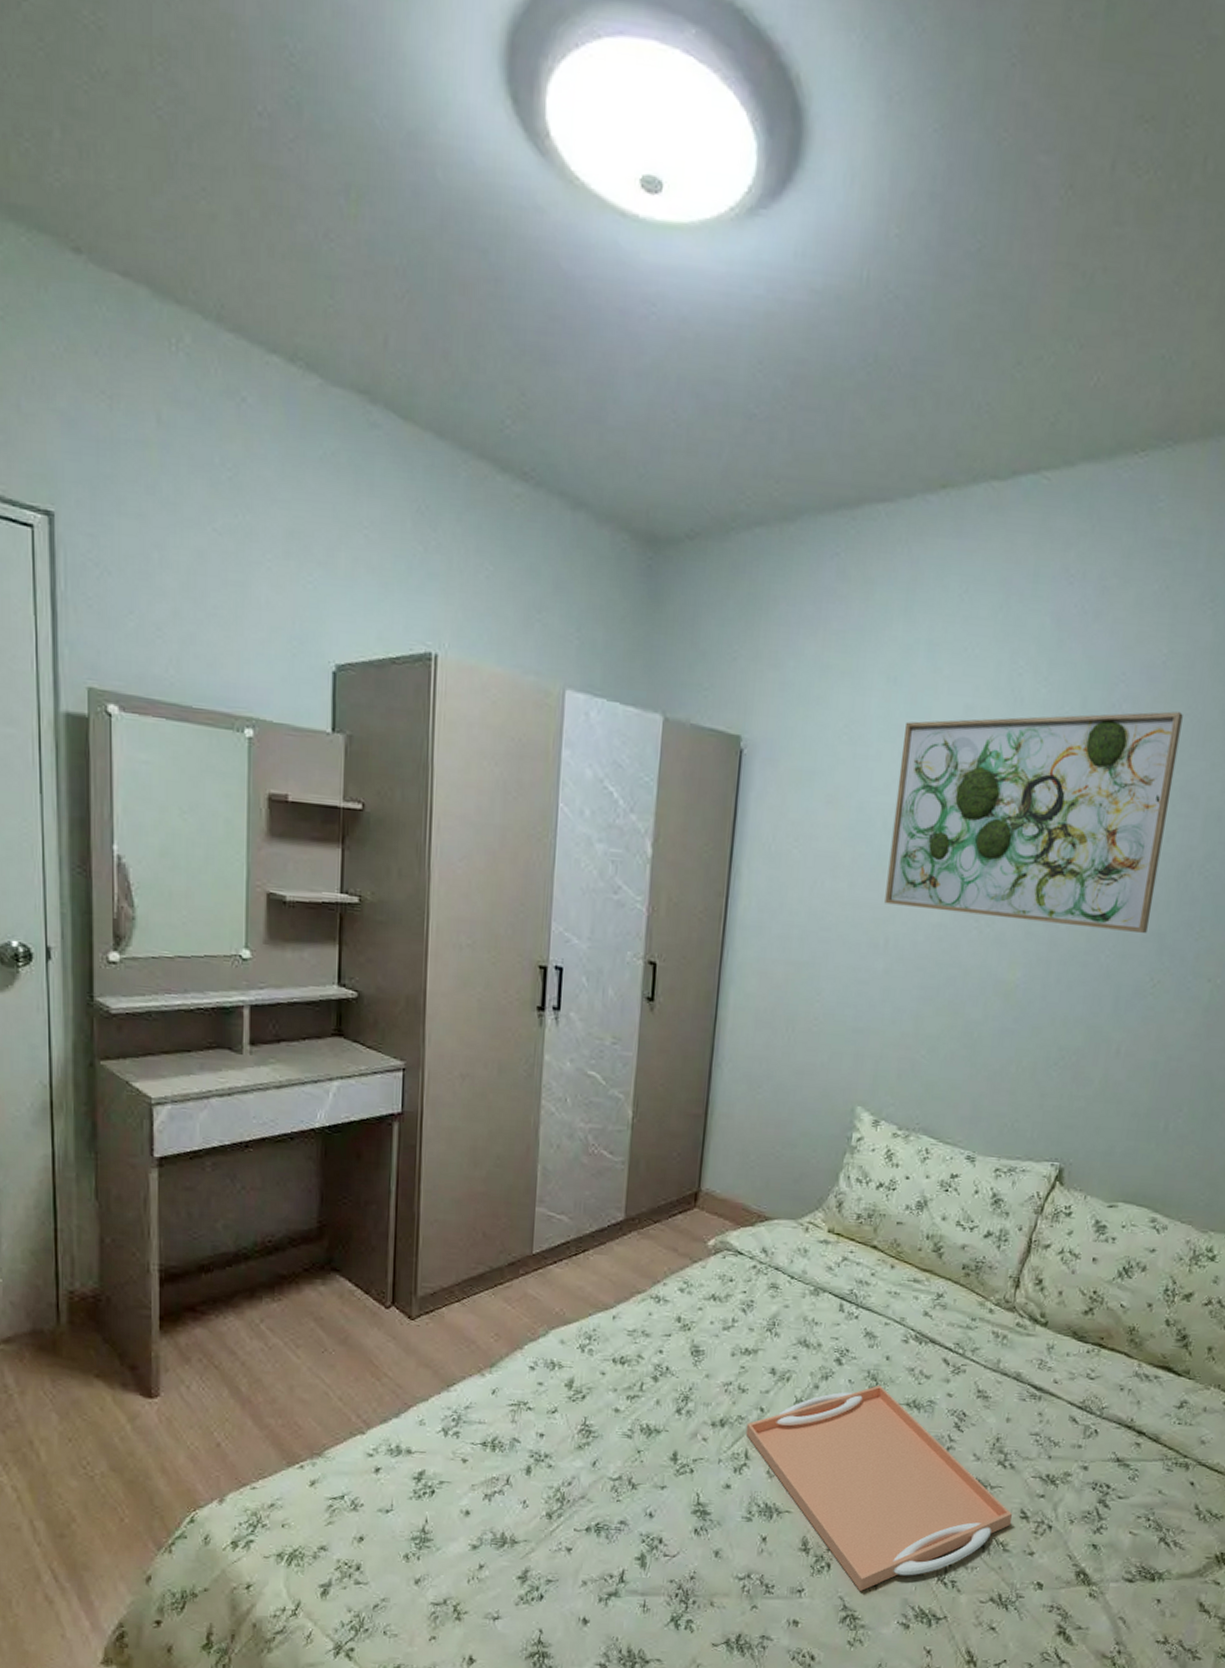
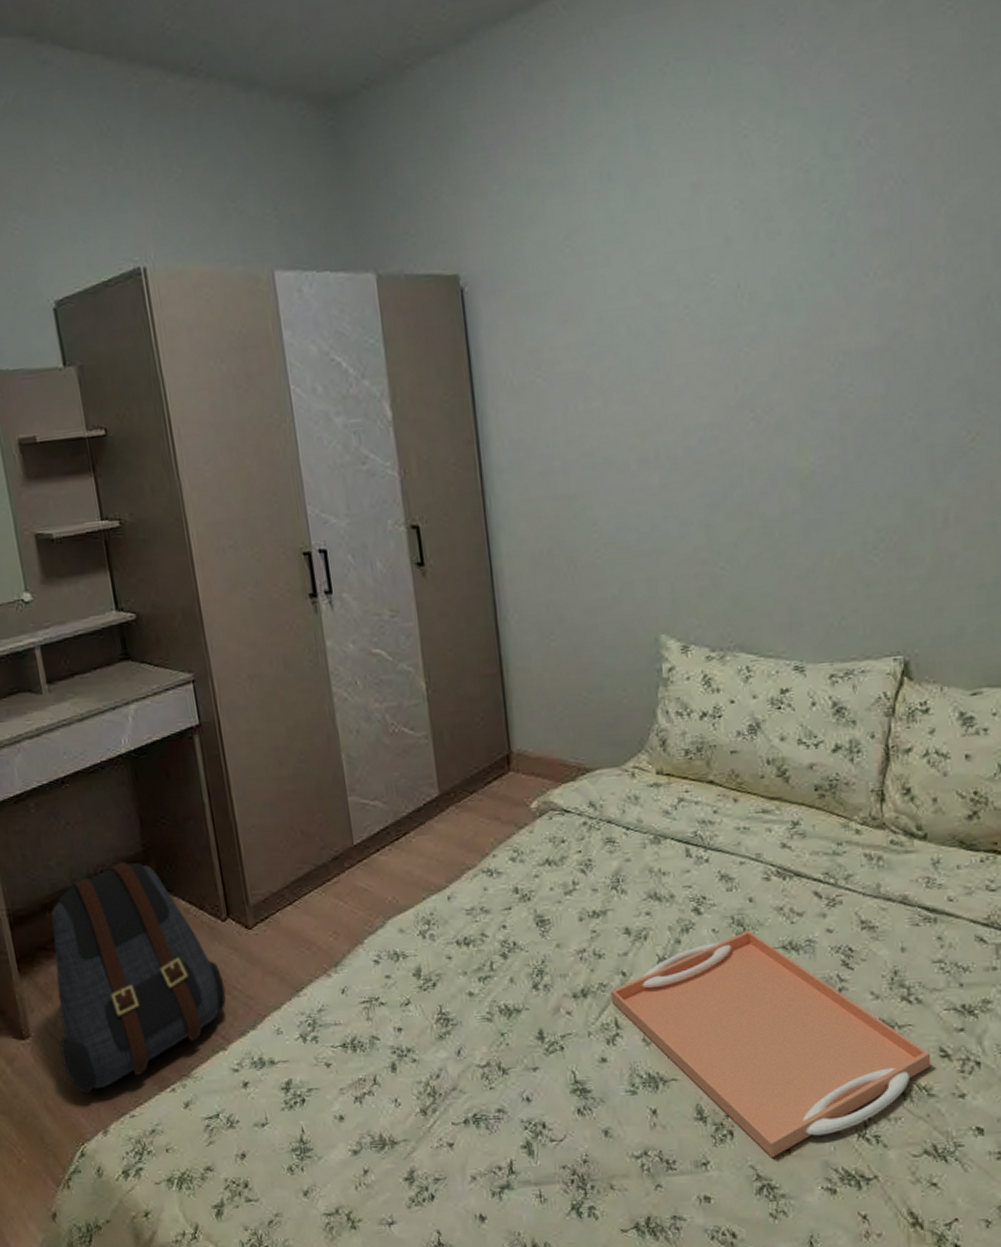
backpack: none [189,1234,376,1460] -> present [51,861,227,1094]
wall art: present [884,711,1183,933] -> none [630,130,952,414]

